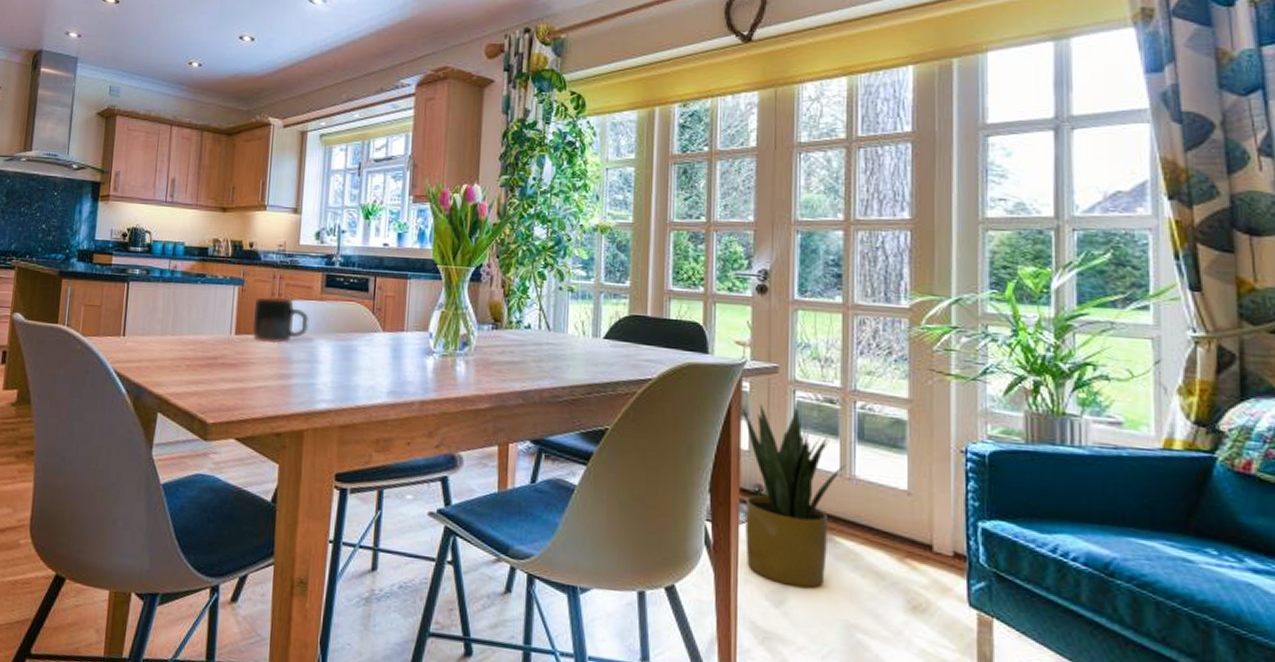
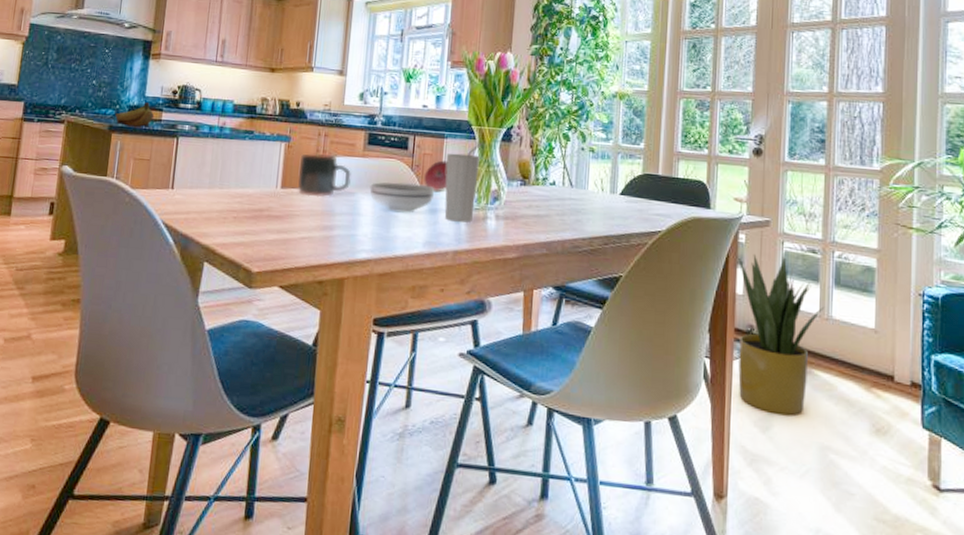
fruit: none [64,245,104,274] -> present [114,101,154,129]
bowl: none [328,326,399,360] -> present [369,182,435,213]
fruit: none [386,303,412,337] -> present [424,160,448,191]
cup: none [409,283,449,371] -> present [444,143,482,224]

